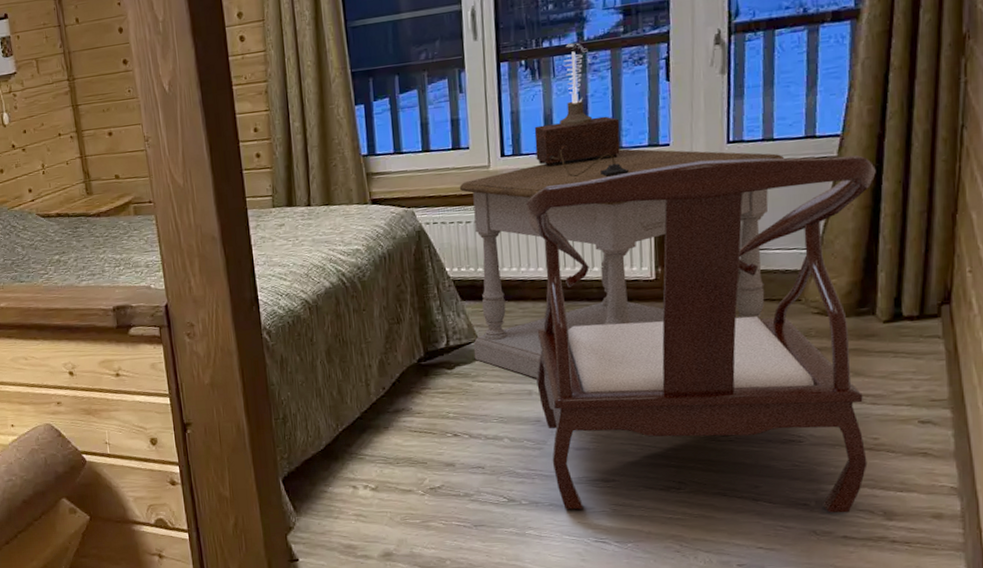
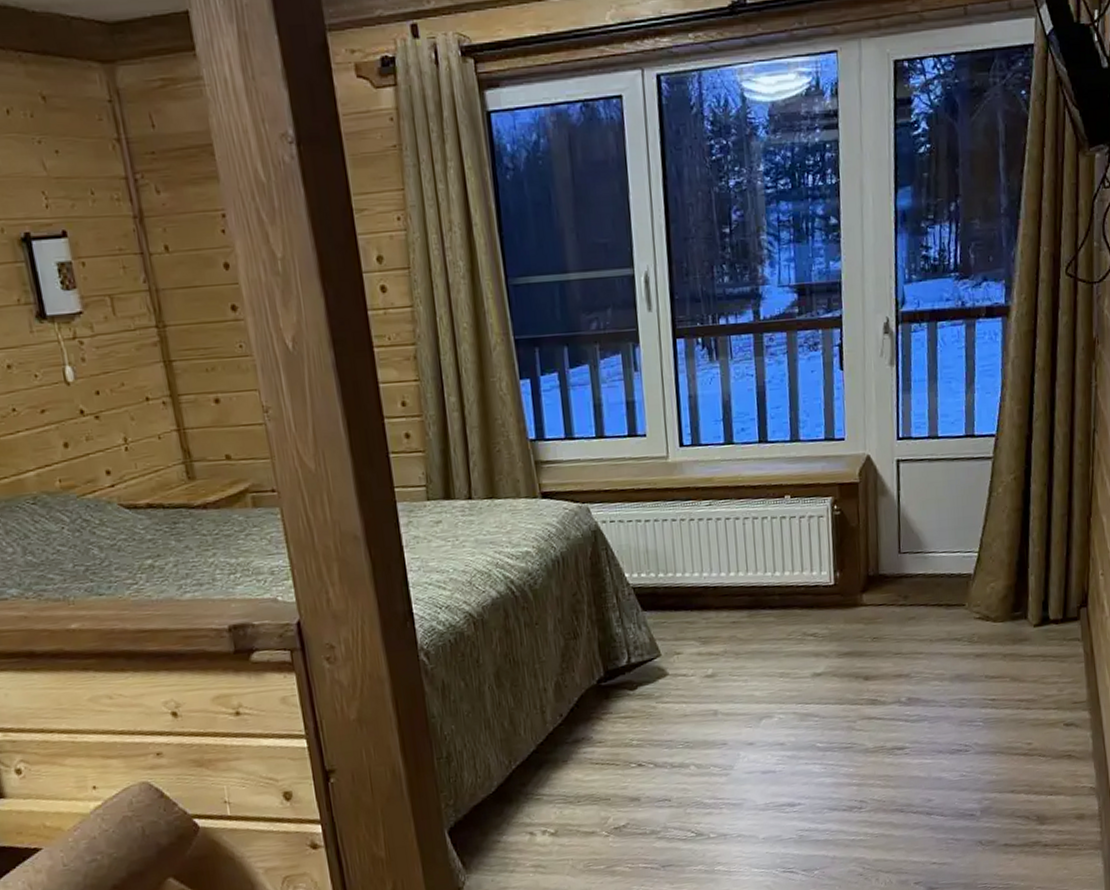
side table: present [459,148,784,378] -> none [636,442,947,697]
armchair: present [526,154,876,513] -> none [706,455,1026,840]
table lamp: present [534,43,629,177] -> none [713,322,807,472]

